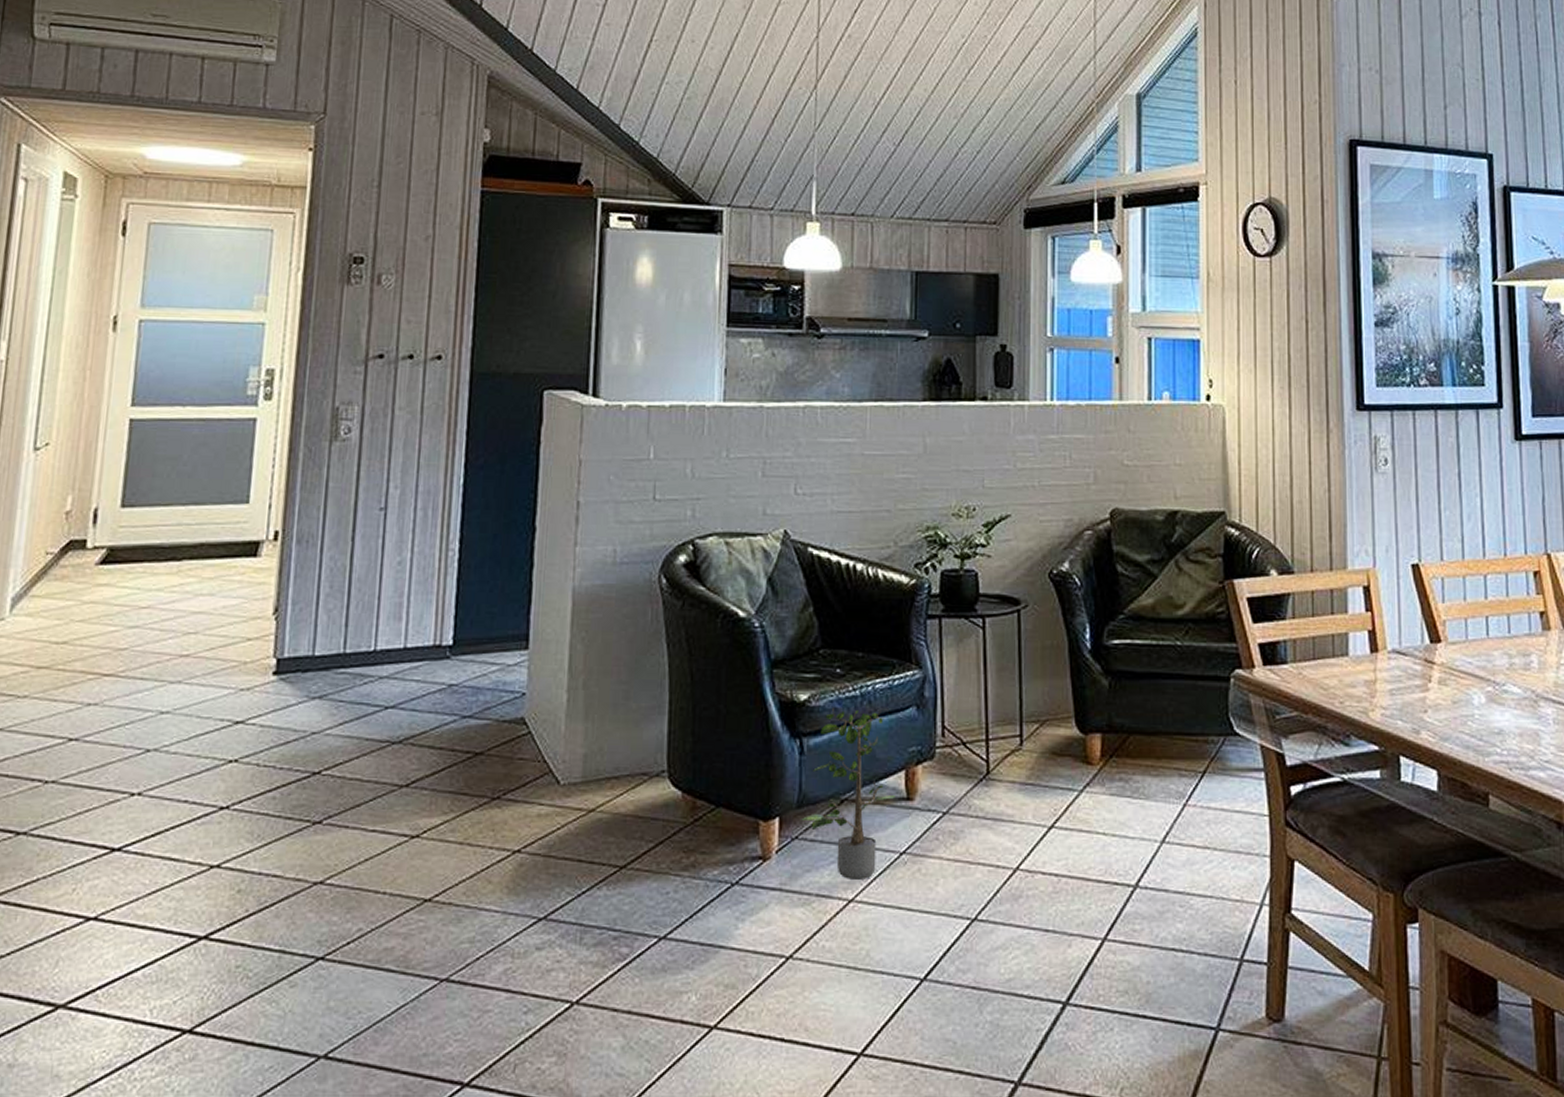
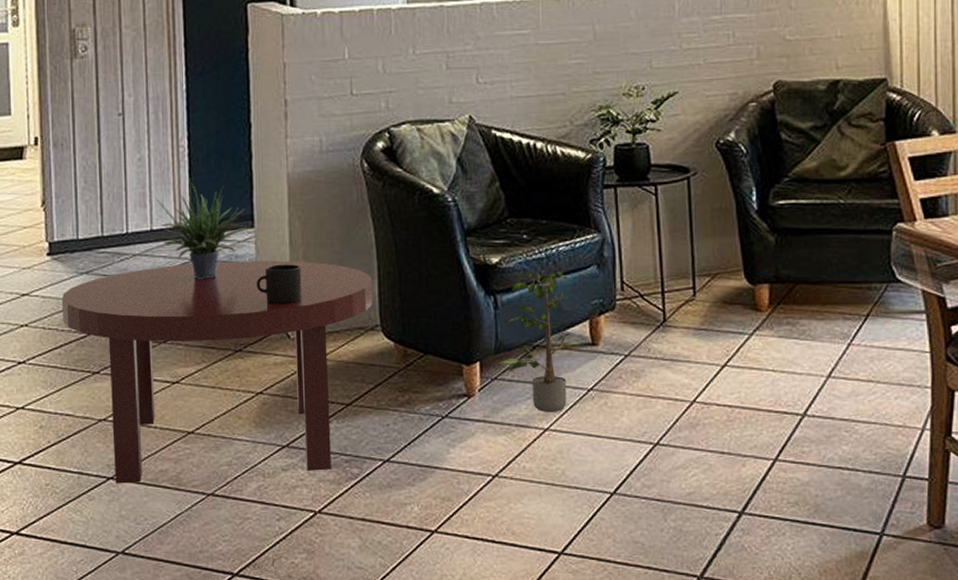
coffee table: none [283,688,662,966] -> present [61,260,373,484]
potted plant: none [400,587,523,709] -> present [148,178,249,279]
mug: none [524,694,580,743] -> present [256,264,302,304]

